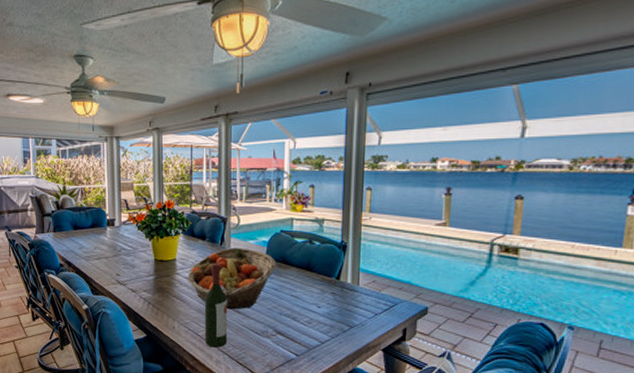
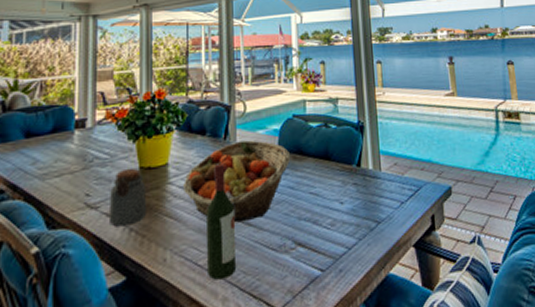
jar: none [133,259,161,300] -> present [108,167,147,227]

